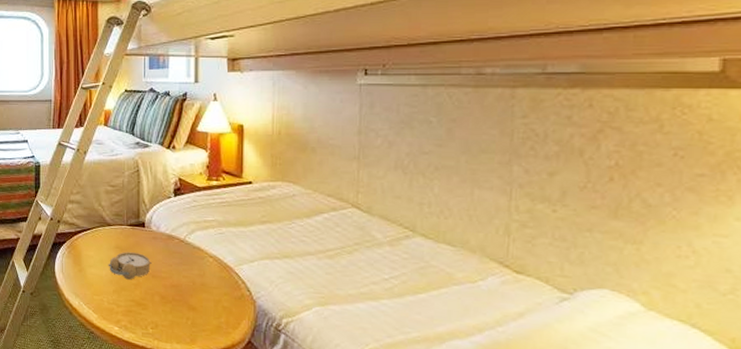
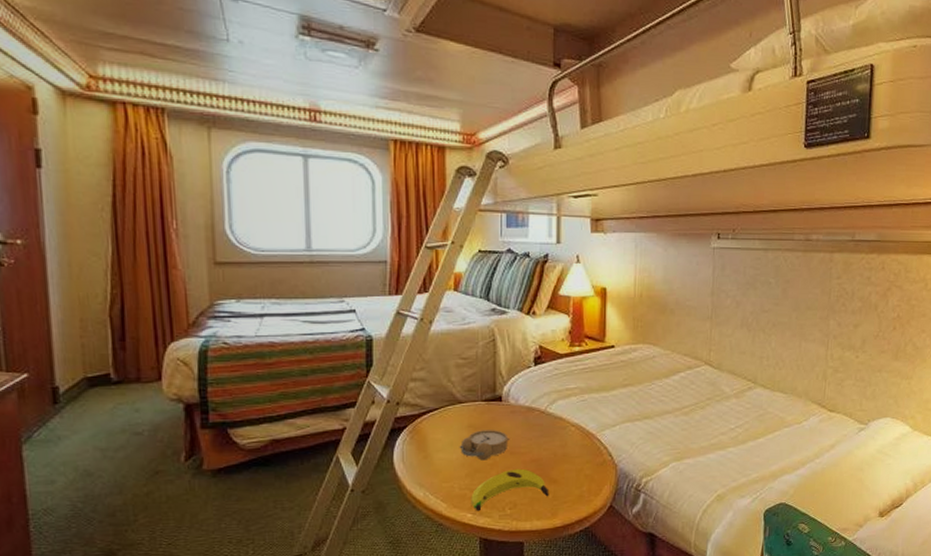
banana: none [117,291,188,326] -> present [471,468,549,511]

